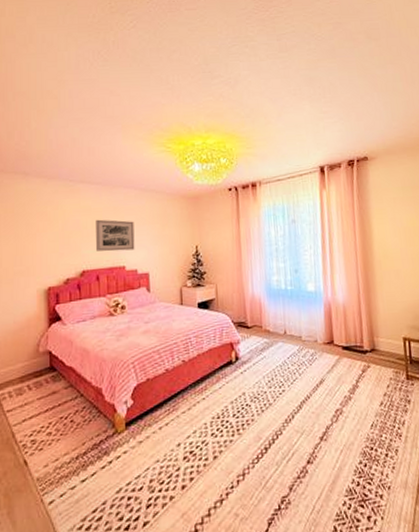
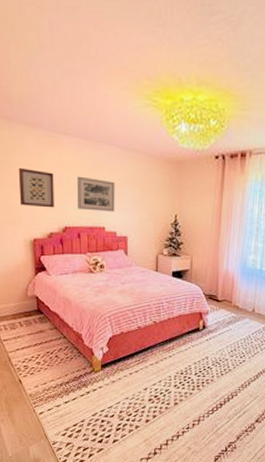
wall art: none [34,217,71,255] -> present [18,167,54,208]

